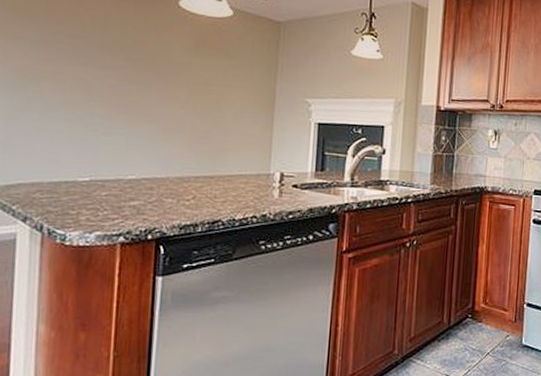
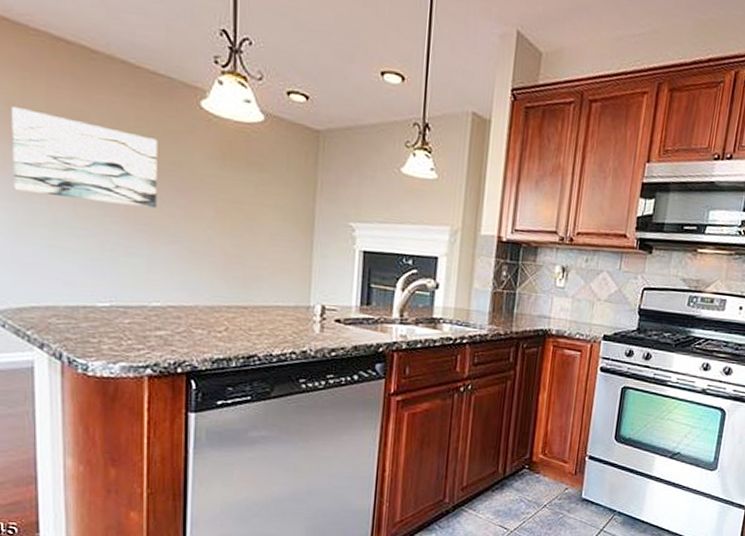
wall art: none [11,12,140,93] -> present [12,107,158,208]

